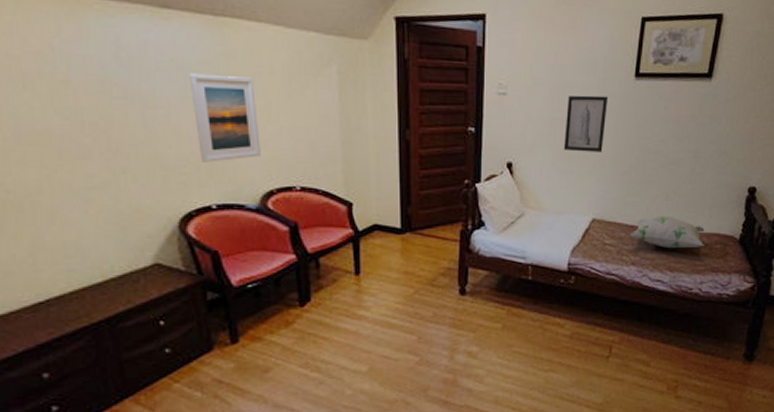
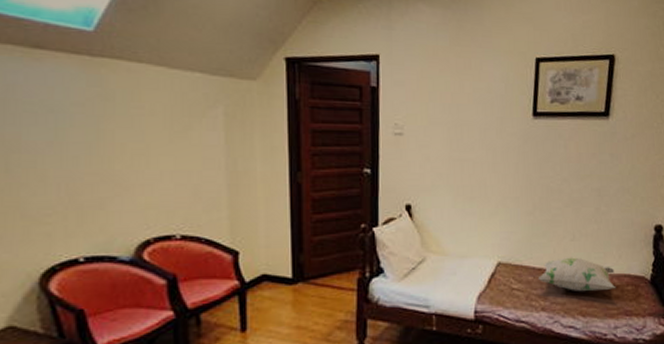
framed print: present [189,73,261,162] -> none [60,115,137,211]
wall art: present [563,95,608,152] -> none [464,134,507,192]

